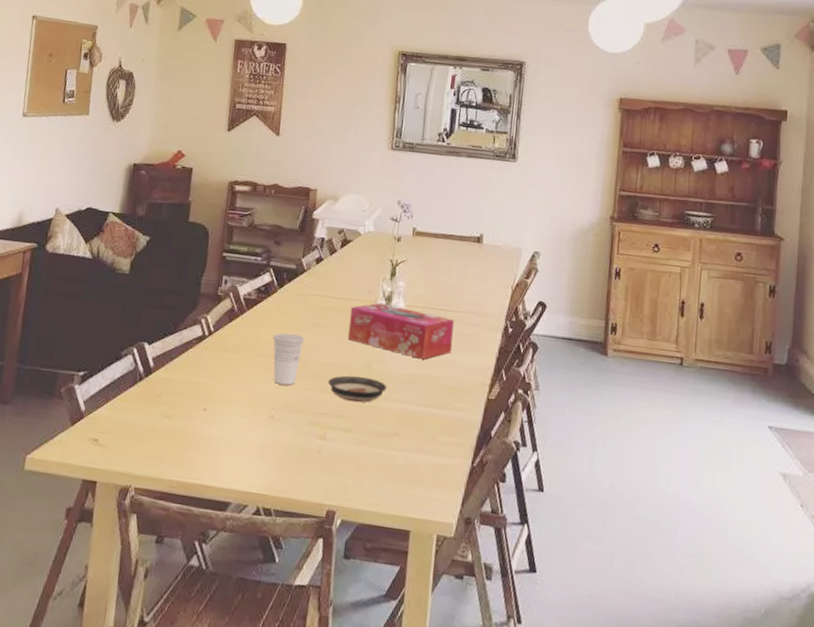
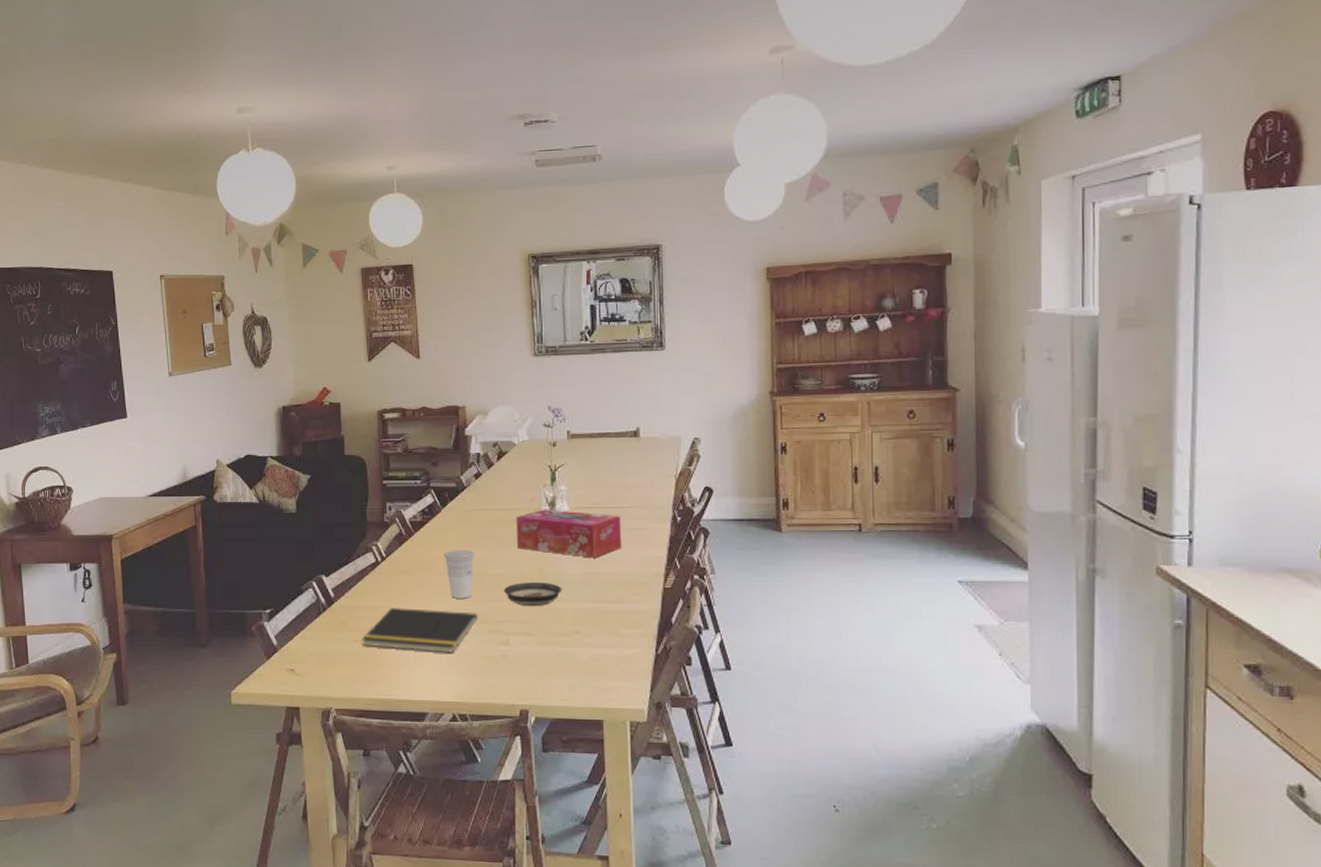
notepad: none [174,386,299,442] -> present [361,607,479,653]

